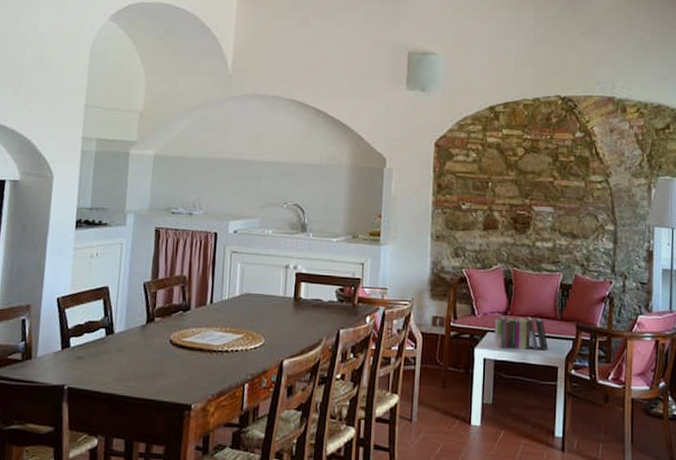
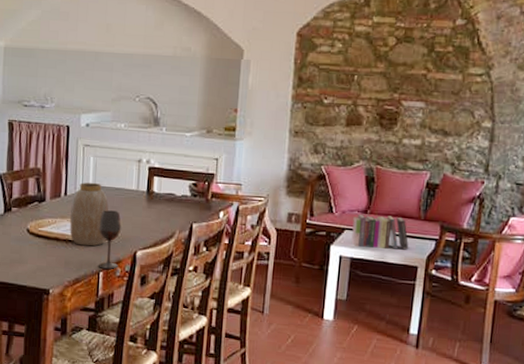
vase: none [214,290,255,357] -> present [70,182,109,247]
wine glass: none [243,318,268,380] -> present [98,210,121,269]

